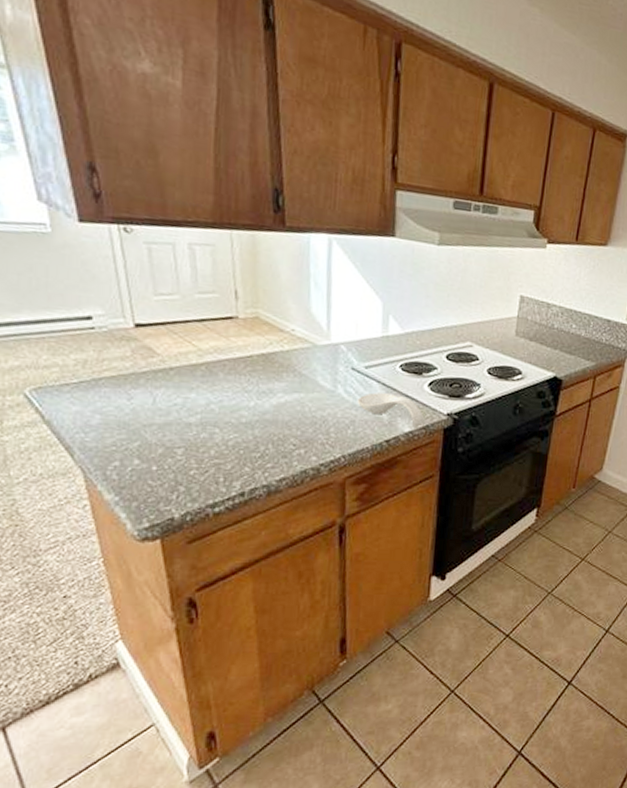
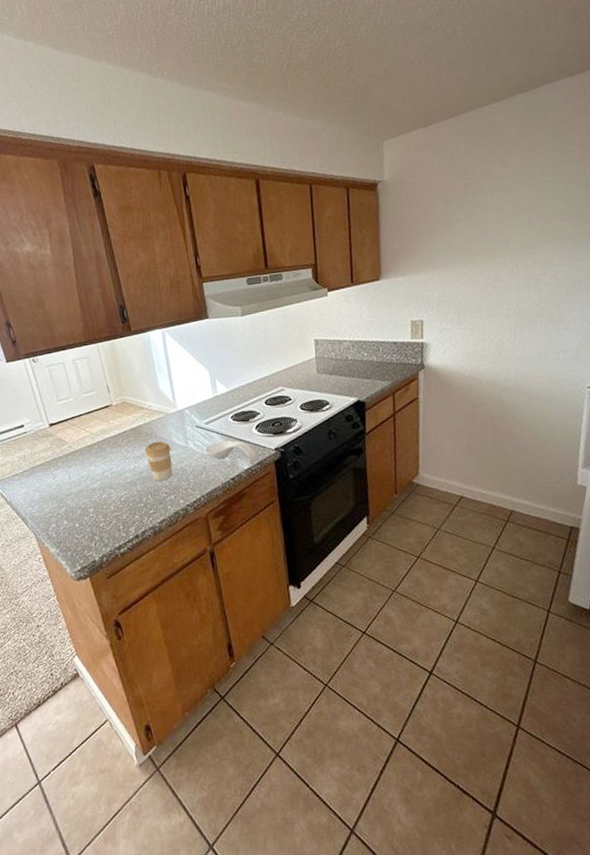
coffee cup: none [274,377,313,428] -> present [145,441,173,480]

